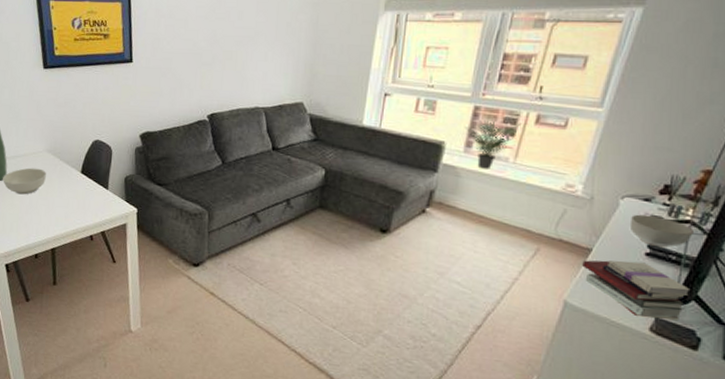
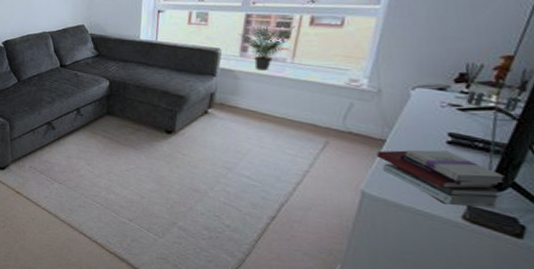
bowl: present [629,214,695,248] -> none [424,103,502,136]

